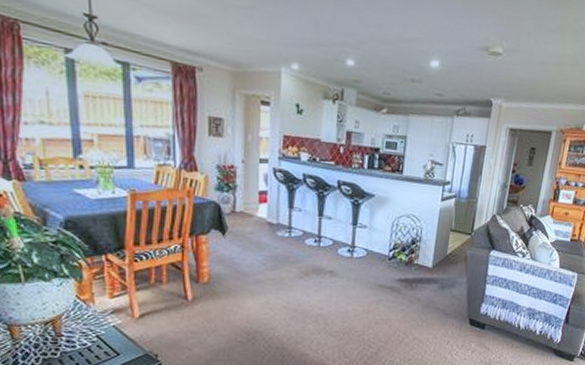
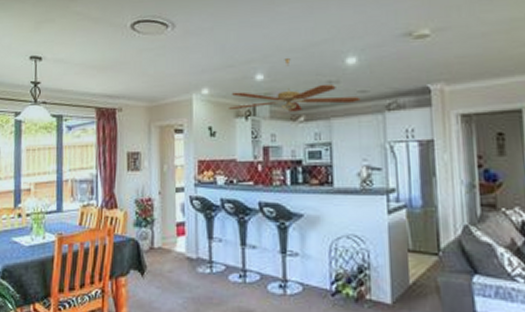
ceiling fan: none [318,49,437,104] -> present [229,59,361,112]

